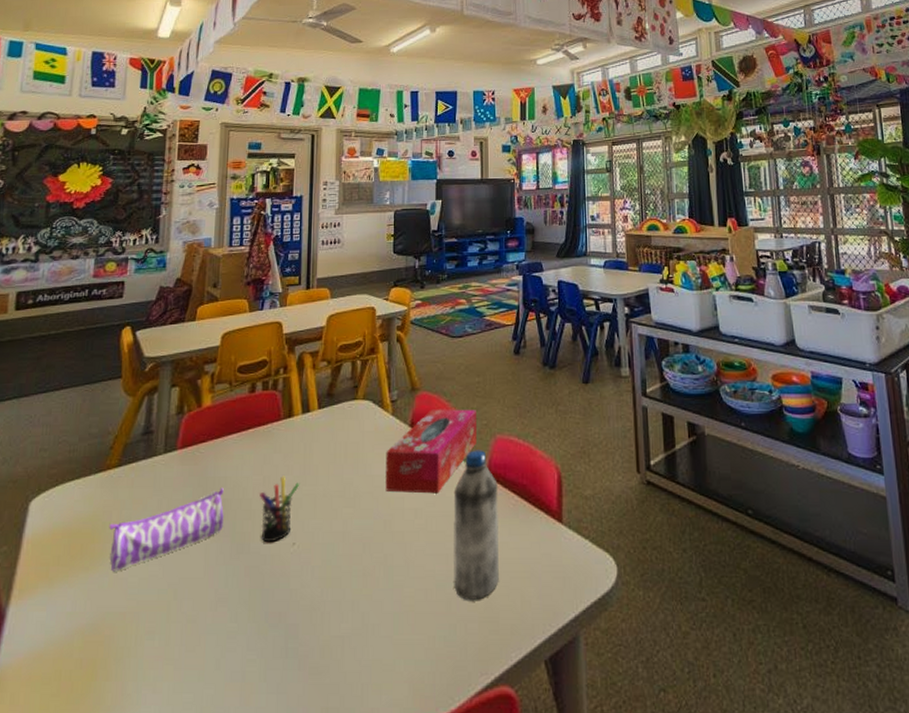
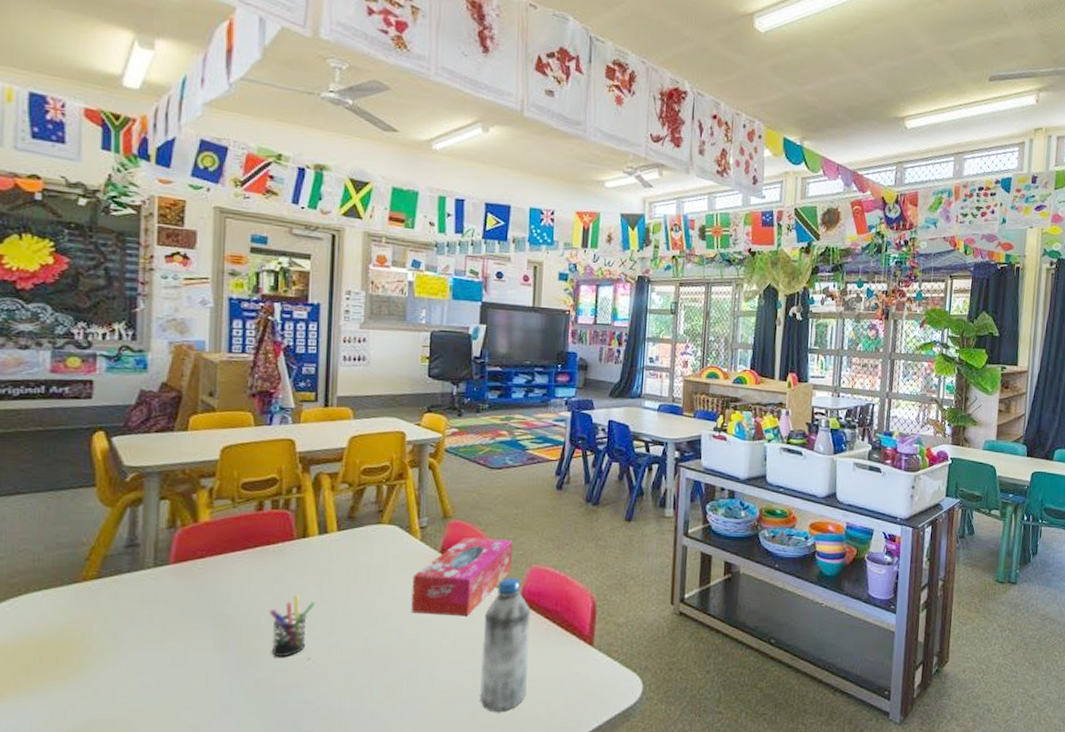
pencil case: present [109,487,224,572] -> none [89,603,228,682]

